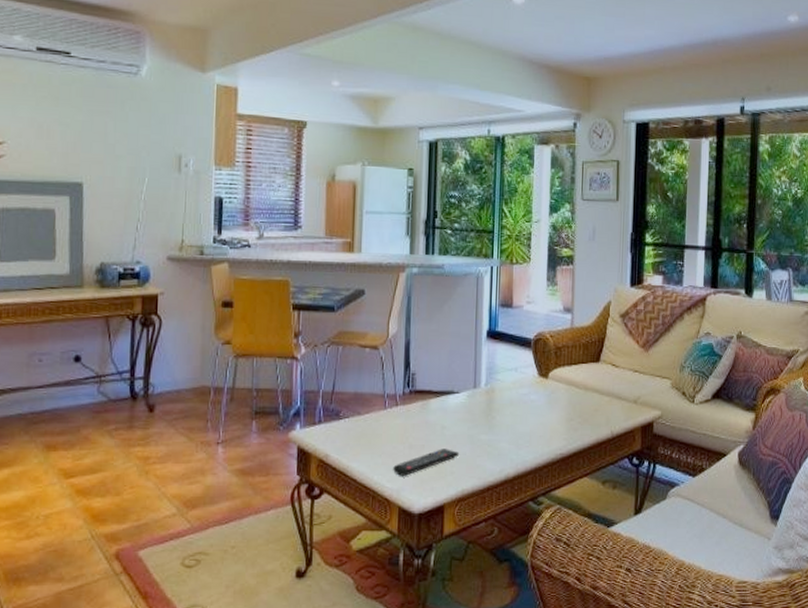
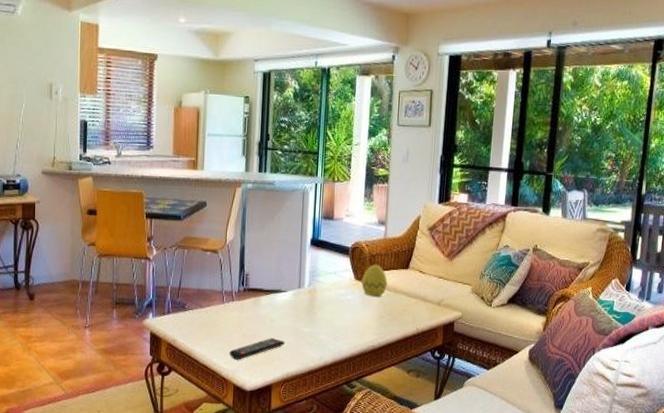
decorative egg: none [547,358,576,396] -> present [361,264,388,297]

